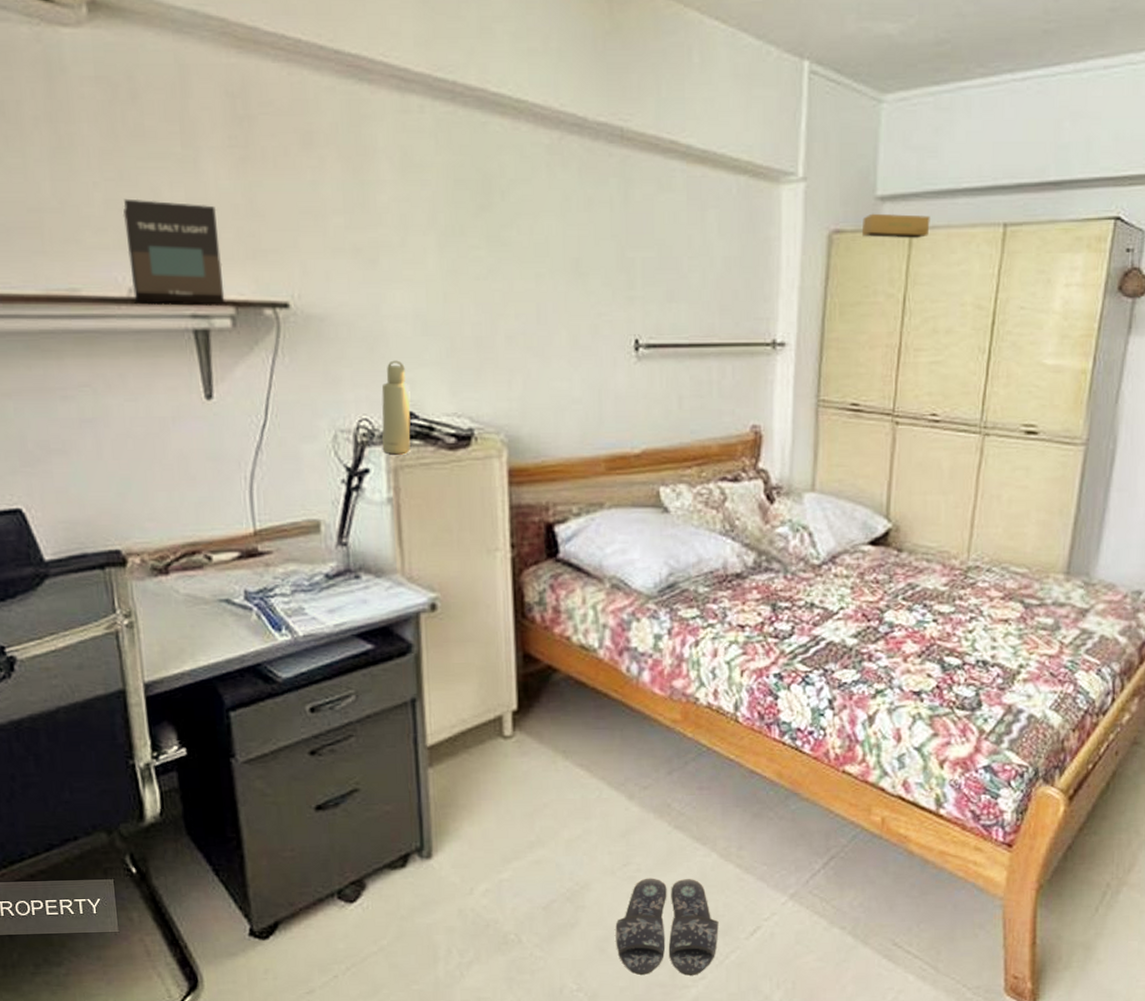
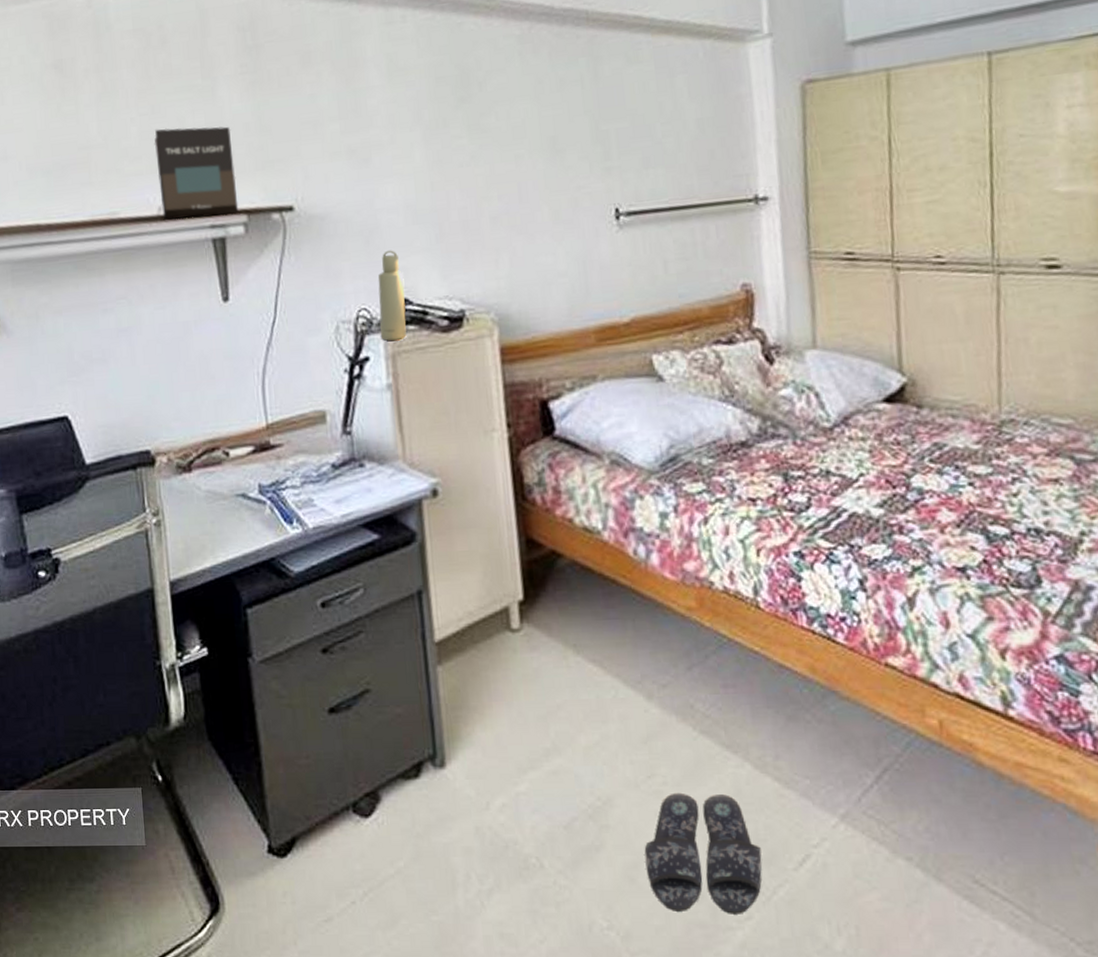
box: present [861,213,930,239] -> none [835,54,908,83]

